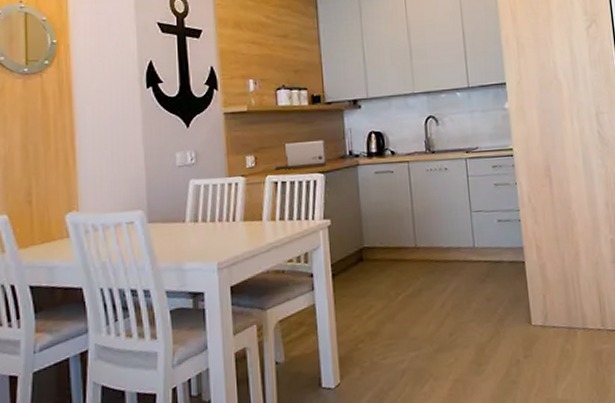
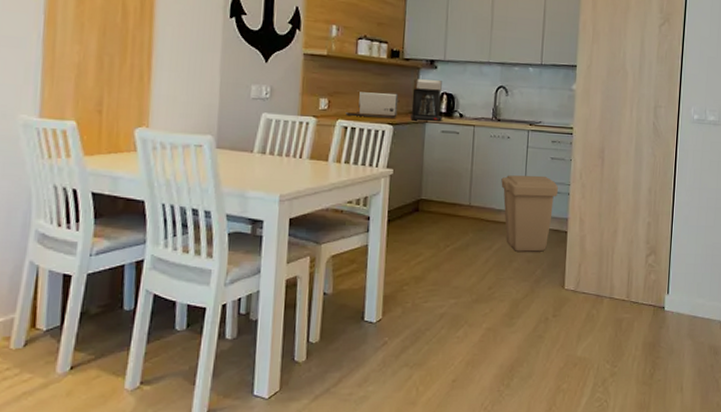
coffee maker: none [338,119,374,166] -> present [410,78,443,122]
trash can: none [445,204,508,291] -> present [501,175,558,252]

